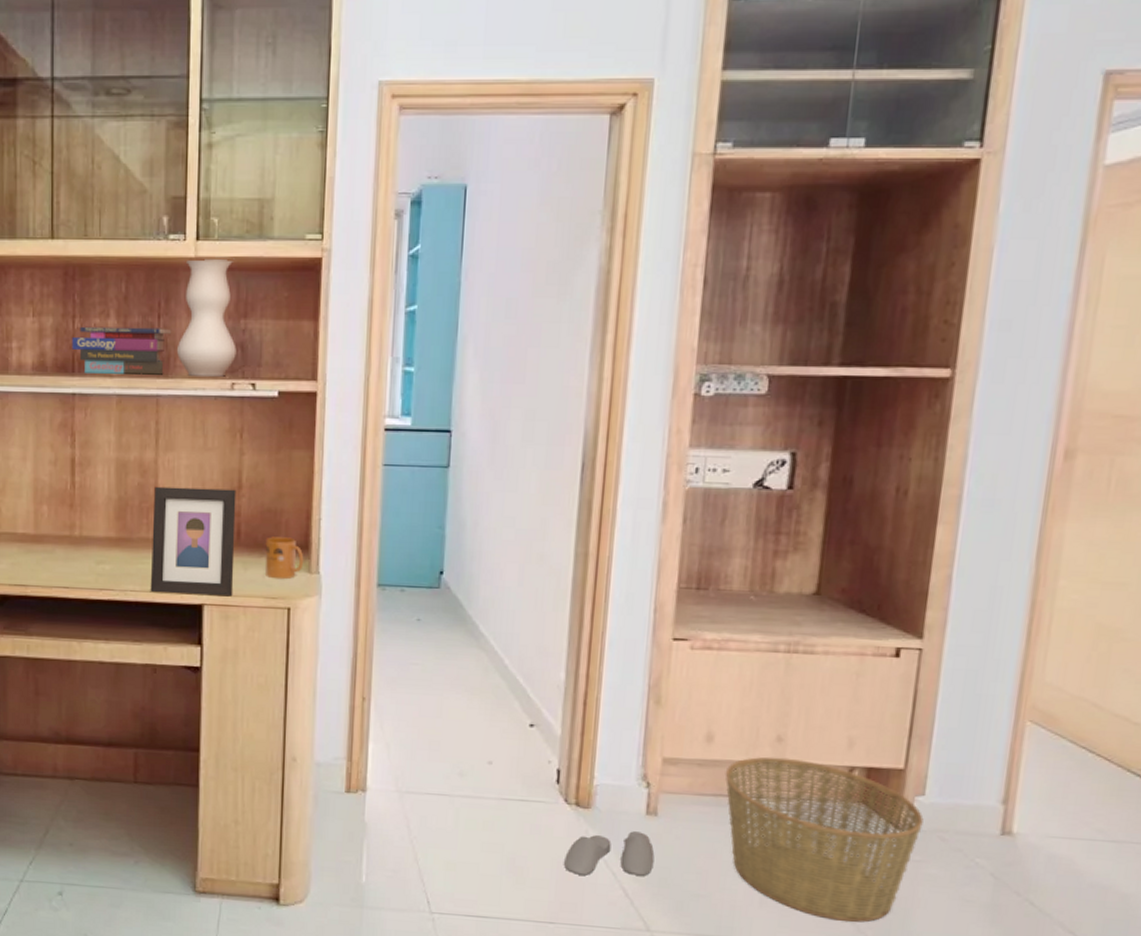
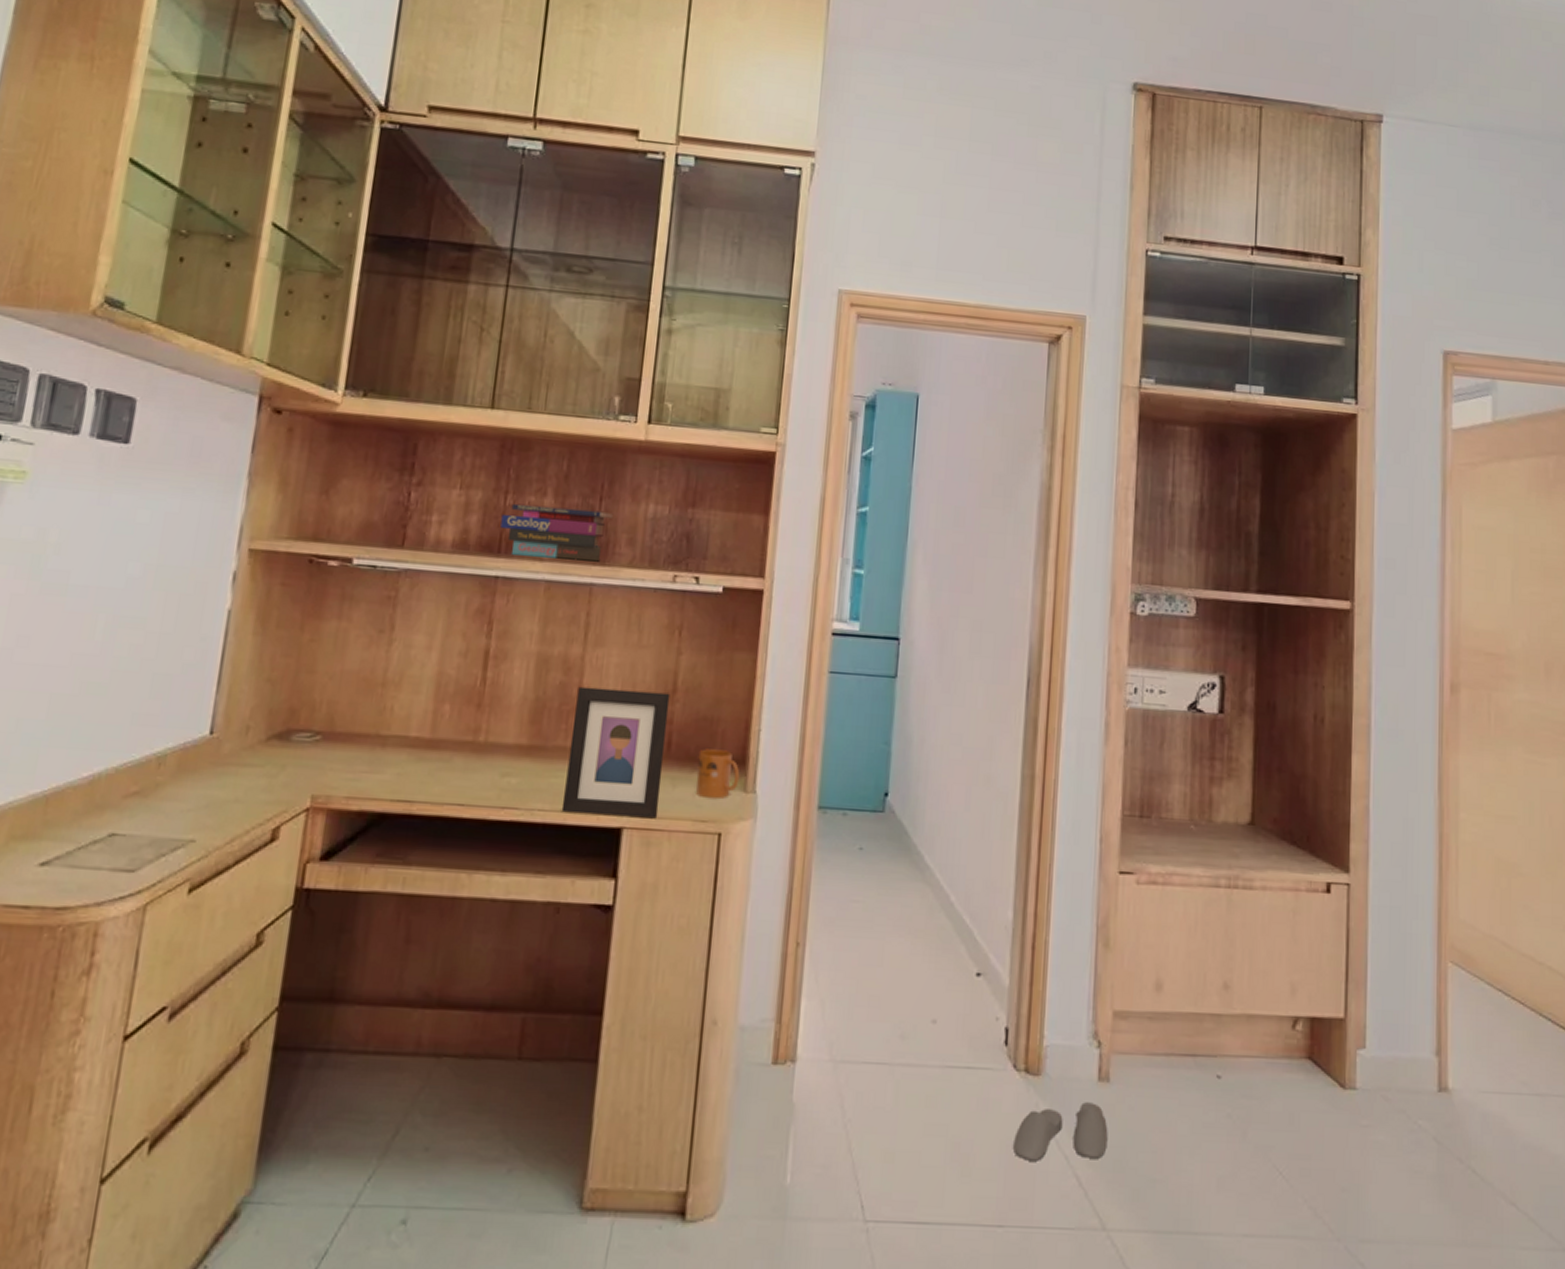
vase: present [177,256,237,378] -> none [617,441,687,569]
basket: present [725,756,924,922] -> none [1175,1007,1367,1206]

